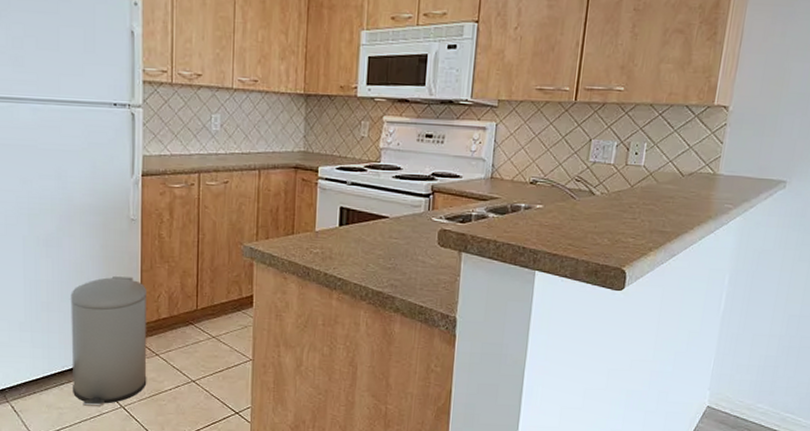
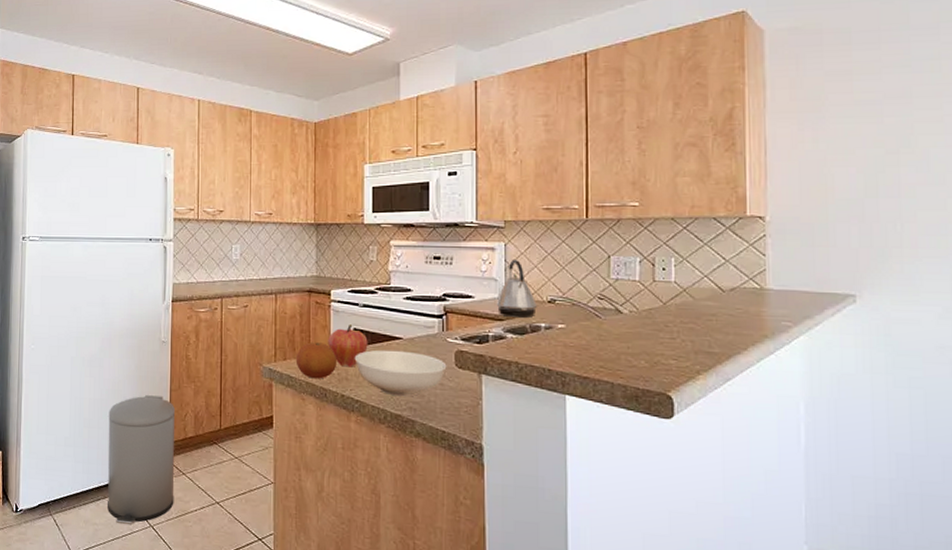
fruit: none [278,220,322,258] -> present [295,342,337,379]
fruit: none [313,202,354,246] -> present [328,323,368,367]
bowl: none [339,228,430,275] -> present [354,349,447,397]
kettle: none [481,139,520,198] -> present [496,259,537,318]

